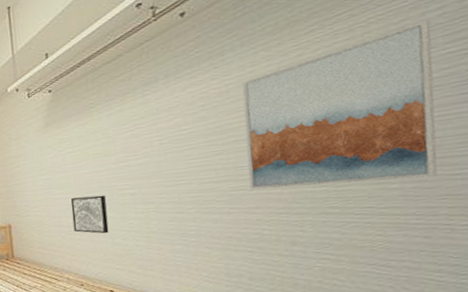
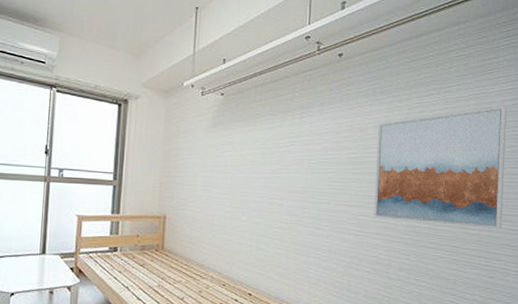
wall art: present [70,195,109,234] -> none [224,199,257,238]

